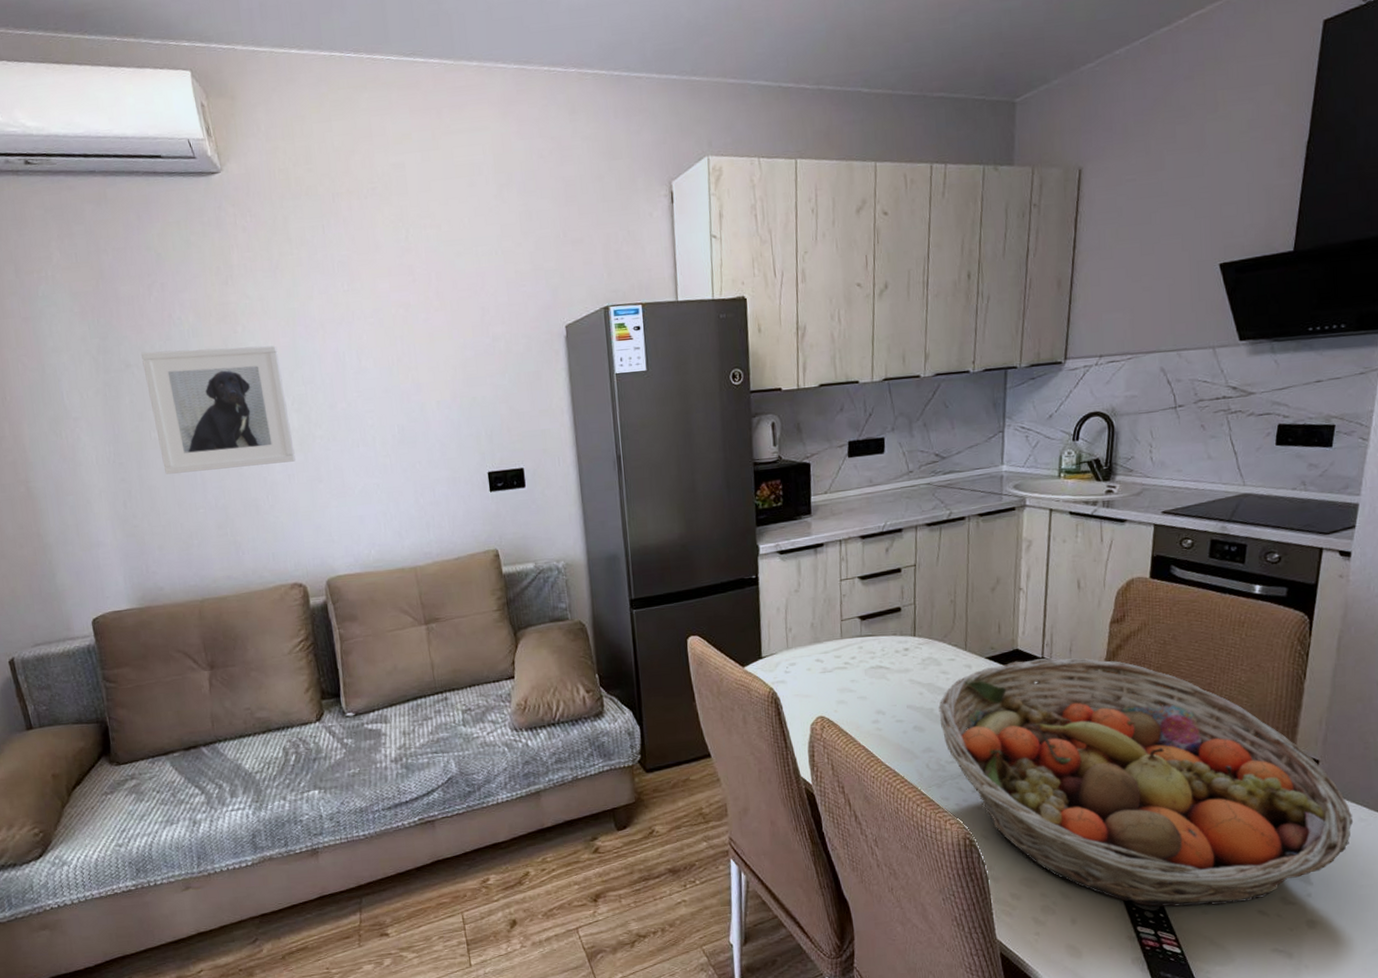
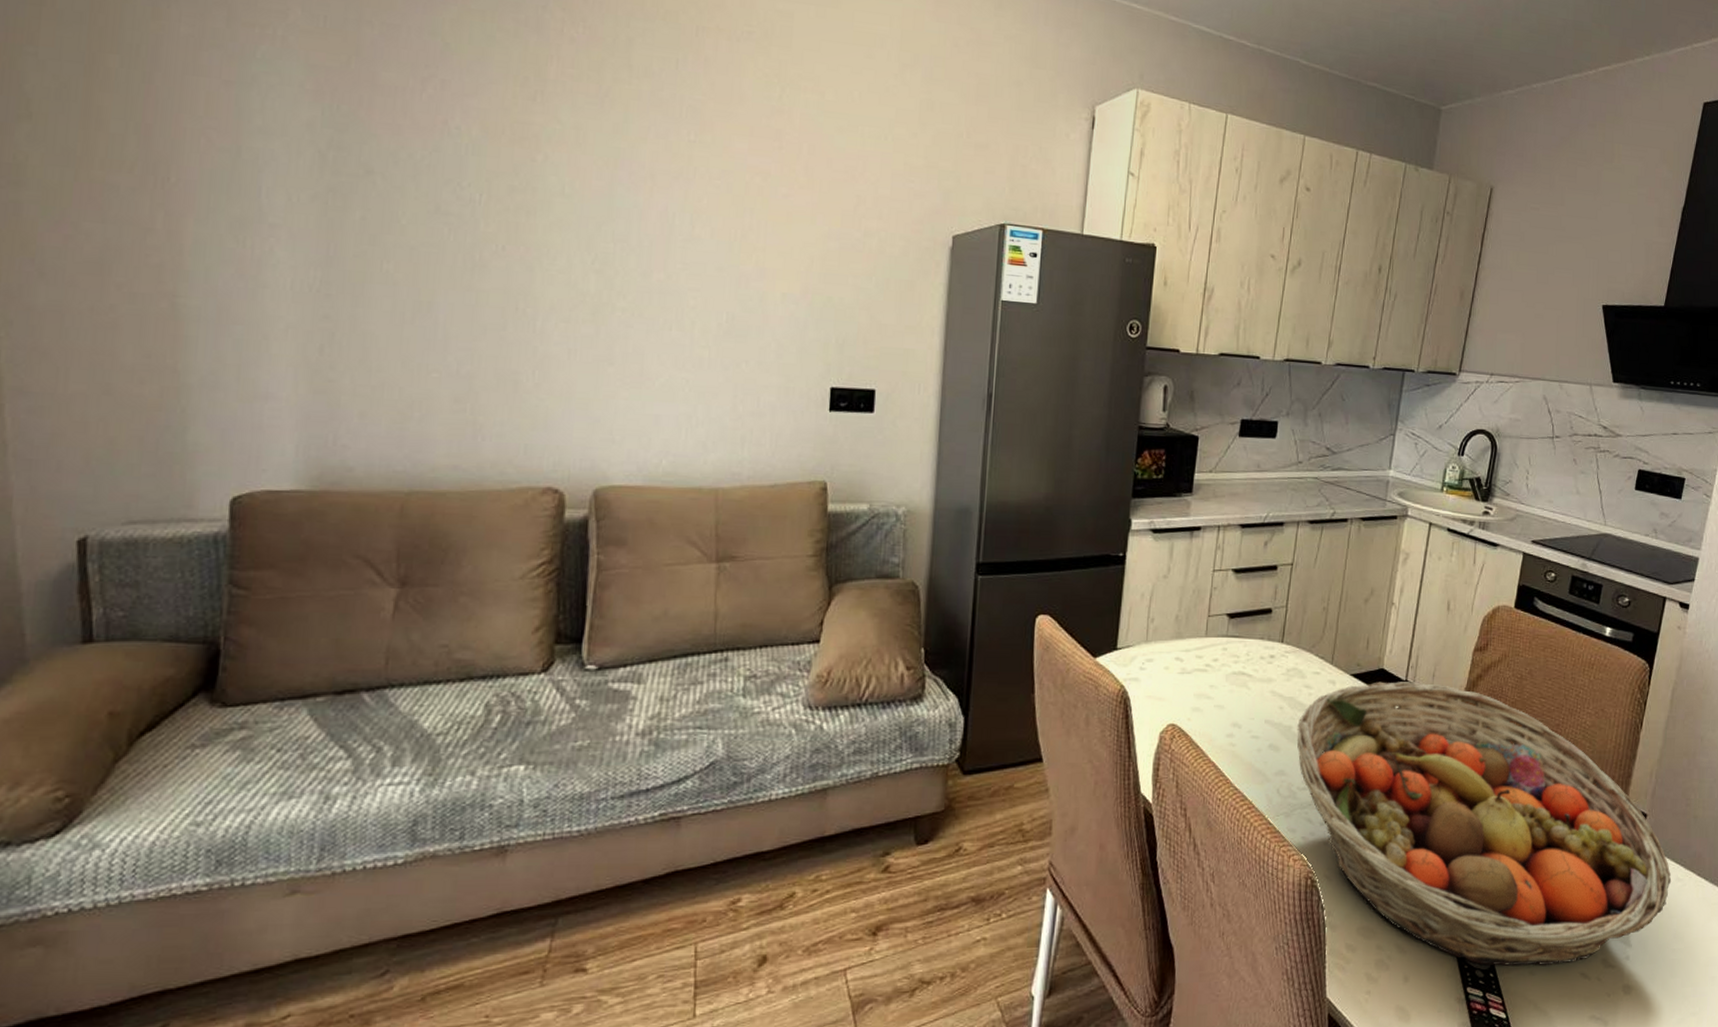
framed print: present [141,345,296,474] -> none [391,159,586,334]

